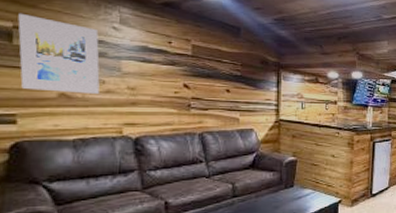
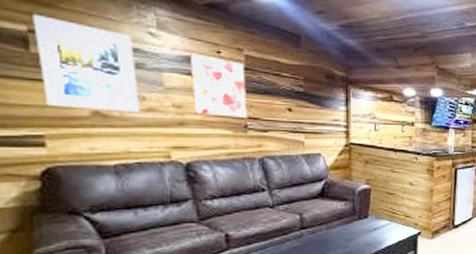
wall art: none [144,43,192,98] -> present [189,53,246,118]

